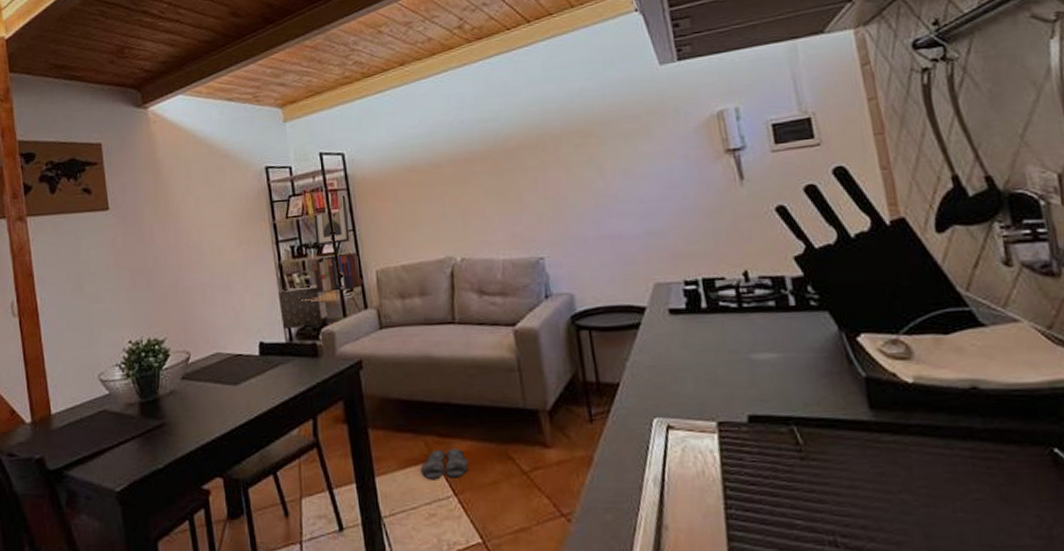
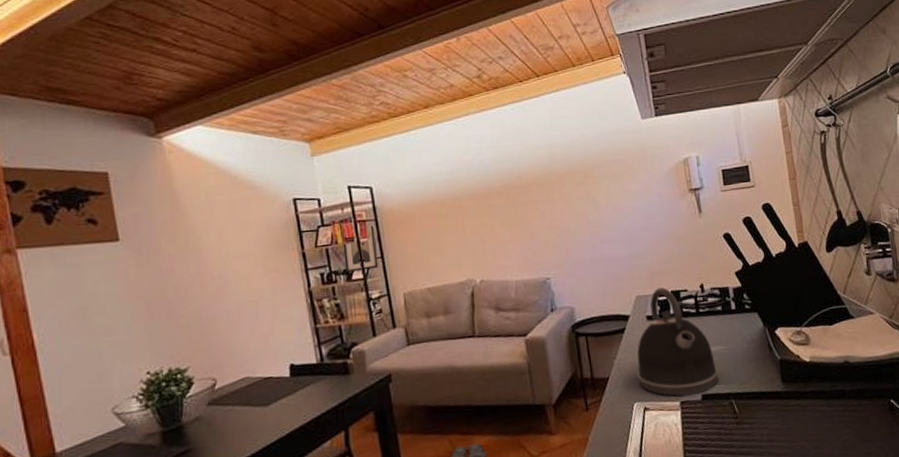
decorative box: present [279,284,328,330] -> none [309,308,358,351]
books: present [313,252,363,293] -> none [343,277,392,316]
kettle: none [656,274,772,415] -> present [637,287,719,396]

